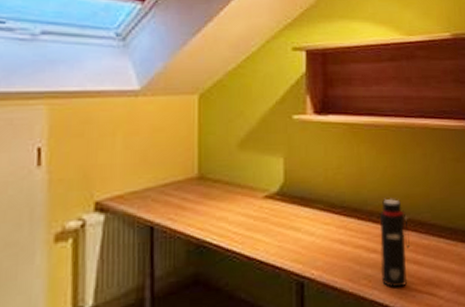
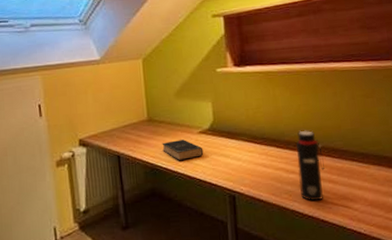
book: none [214,206,269,236] -> present [162,140,204,161]

